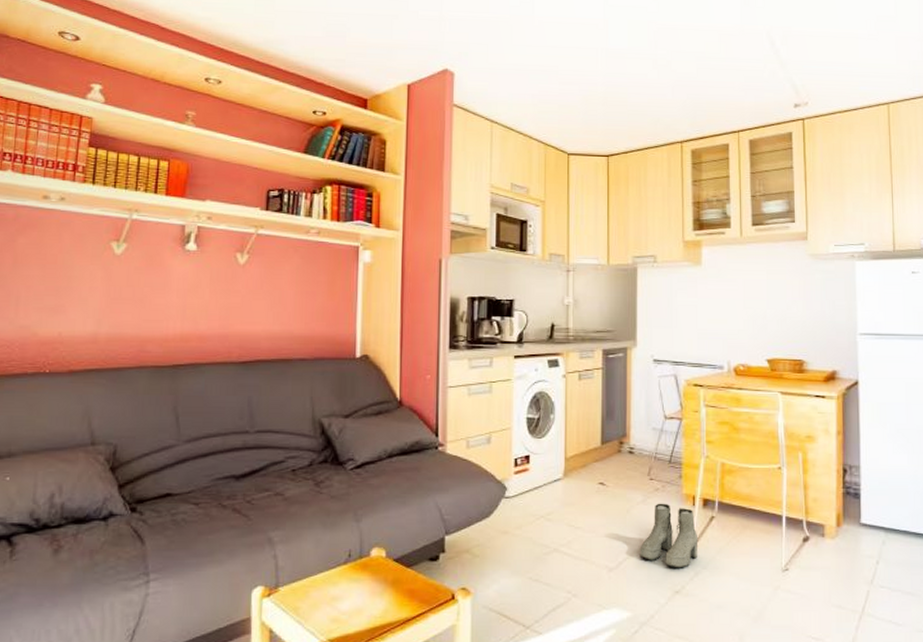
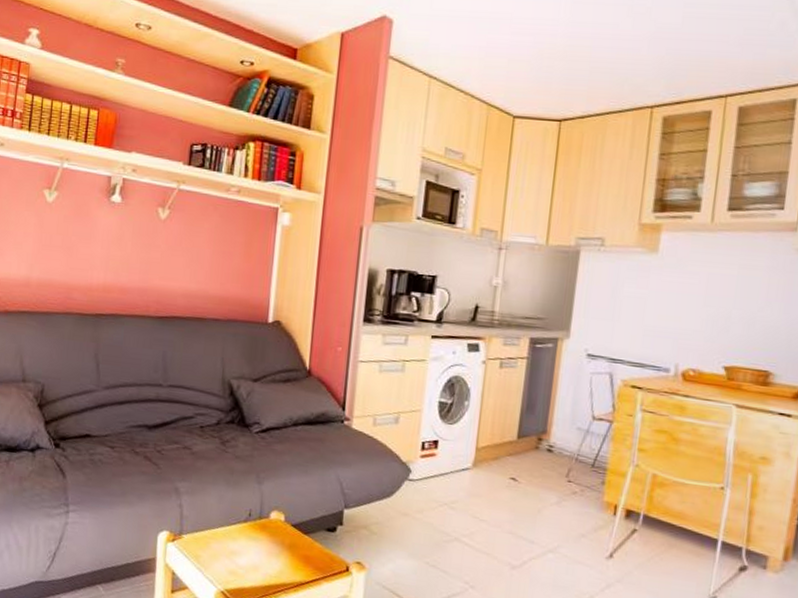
boots: present [639,503,699,568] -> none [547,507,616,578]

